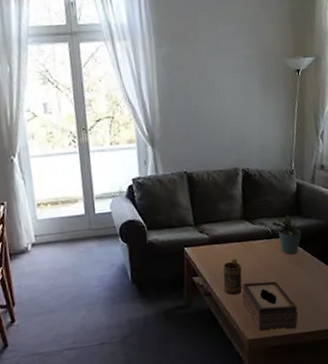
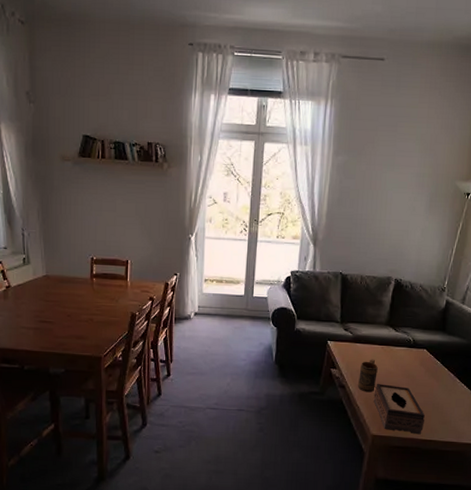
potted plant: present [271,214,302,255] -> none [414,328,443,366]

